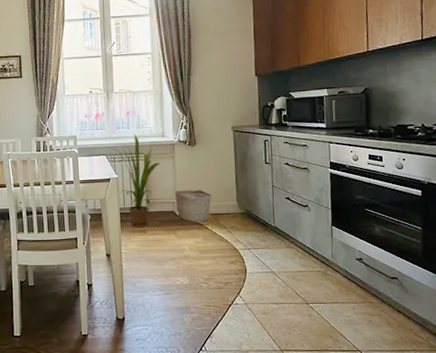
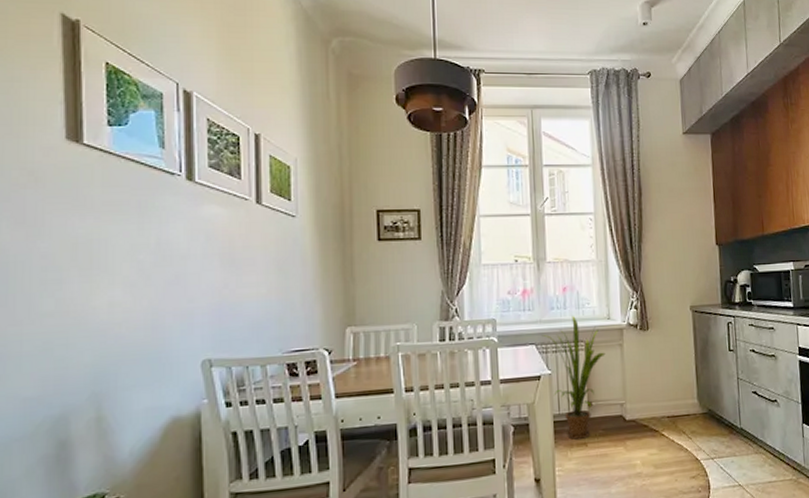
basket: present [174,189,212,222] -> none [623,385,669,428]

